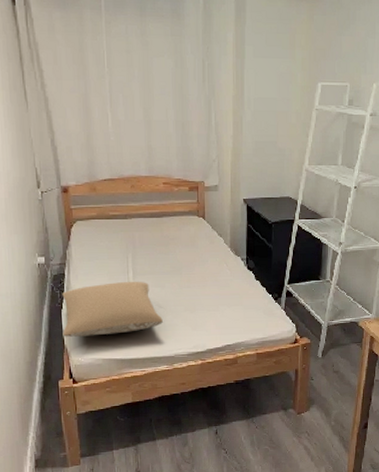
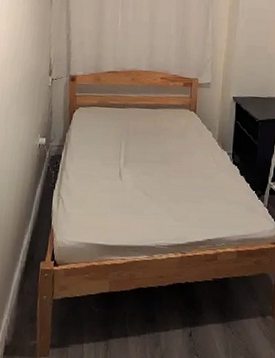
pillow: present [62,281,163,337] -> none [51,167,148,219]

